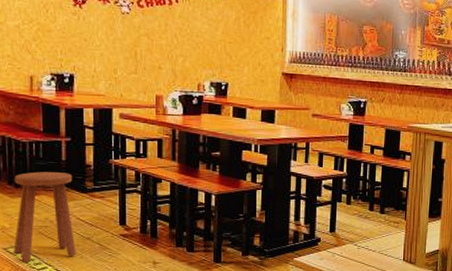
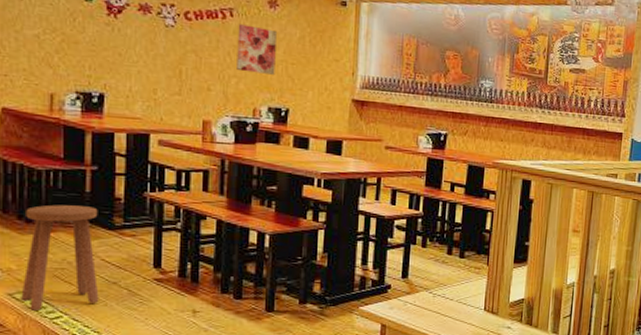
wall art: none [182,9,217,53] -> present [237,24,278,75]

